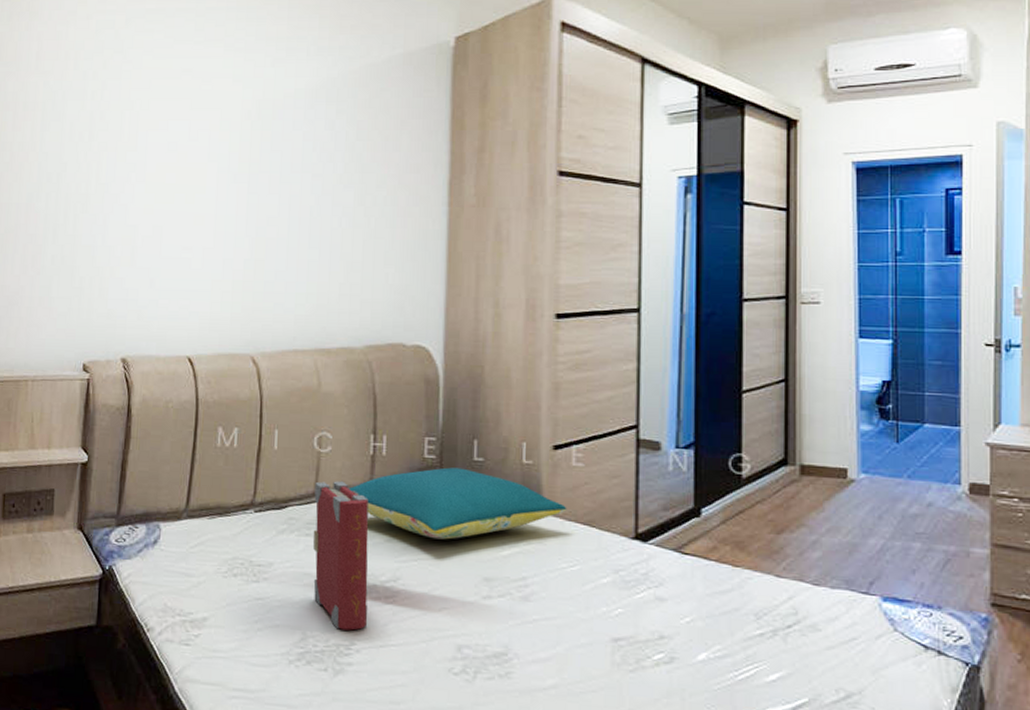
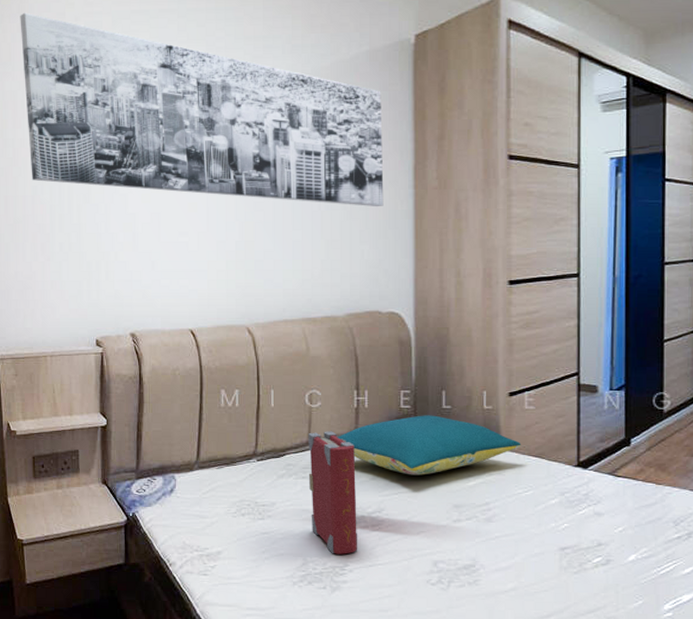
wall art: none [27,10,415,225] -> present [20,12,384,206]

